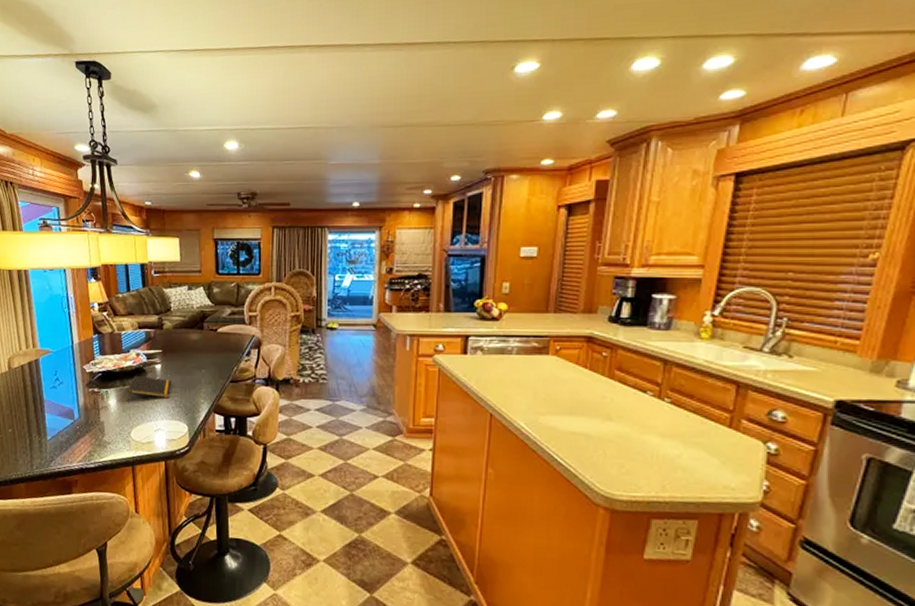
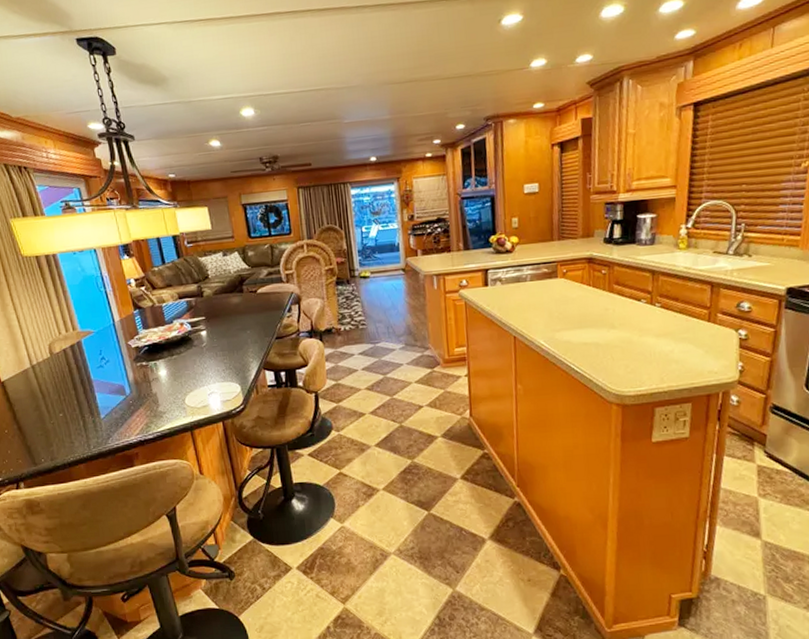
notepad: present [128,375,173,401] -> none [176,344,220,370]

